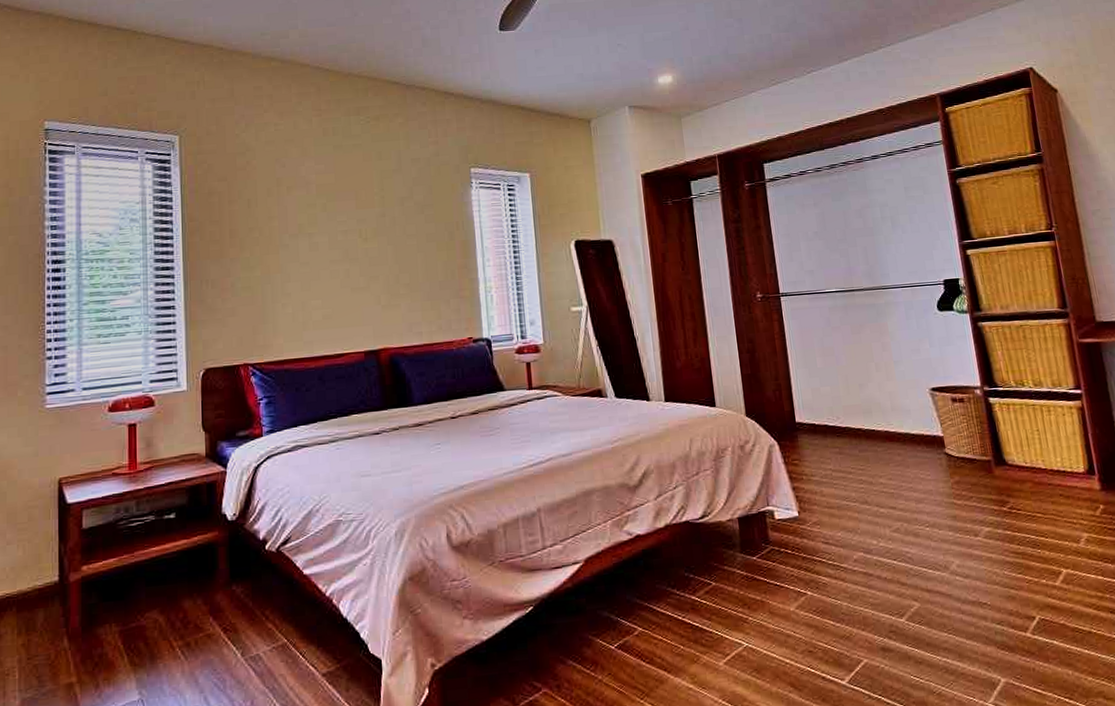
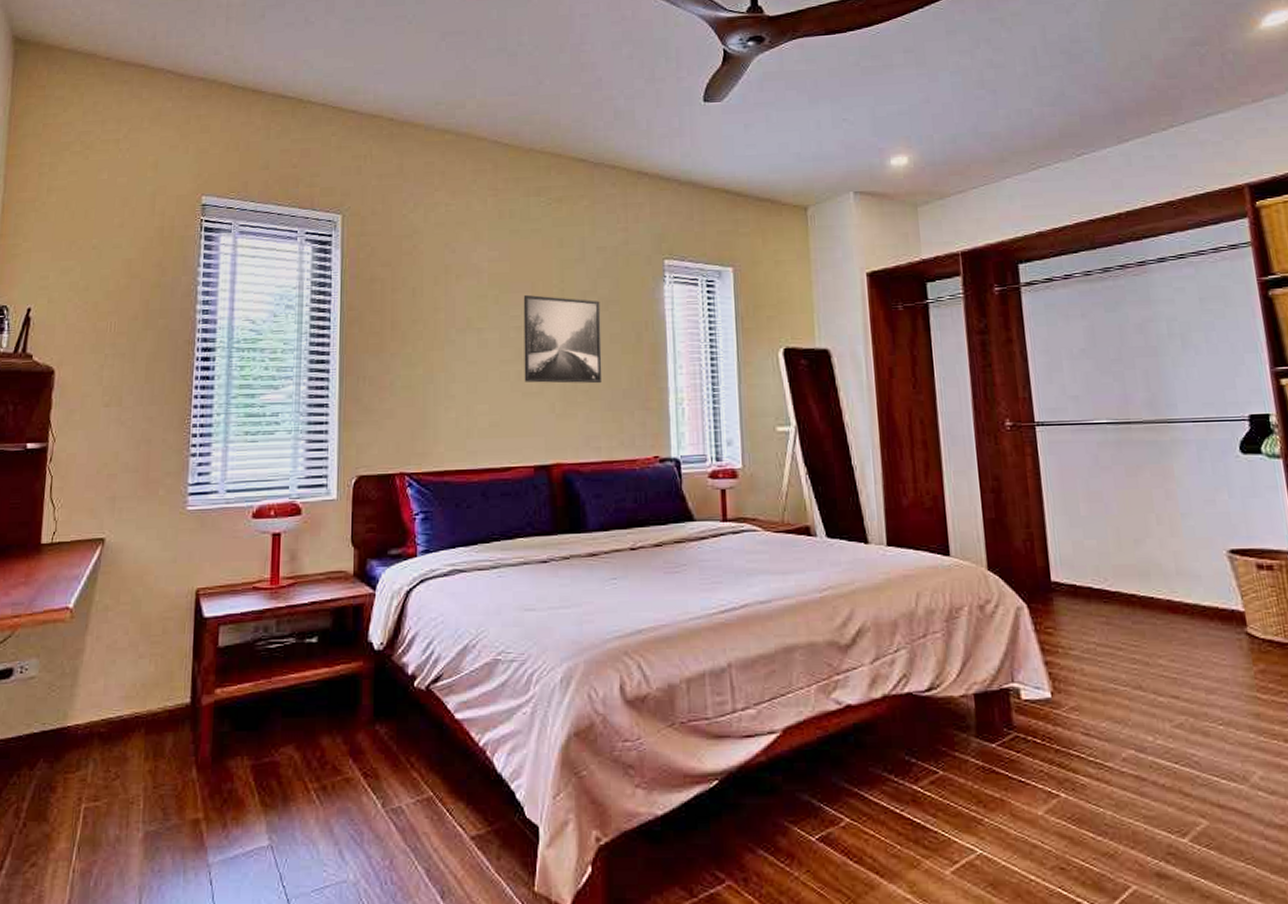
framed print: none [348,202,421,279] -> present [523,294,602,384]

